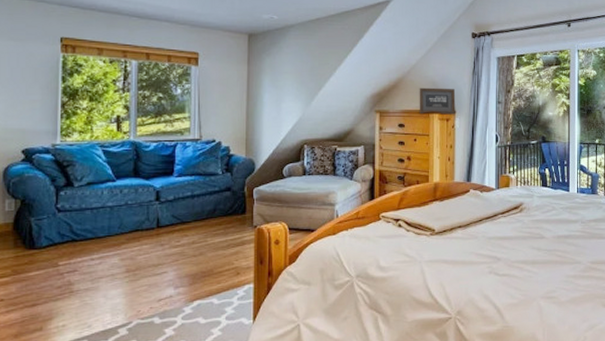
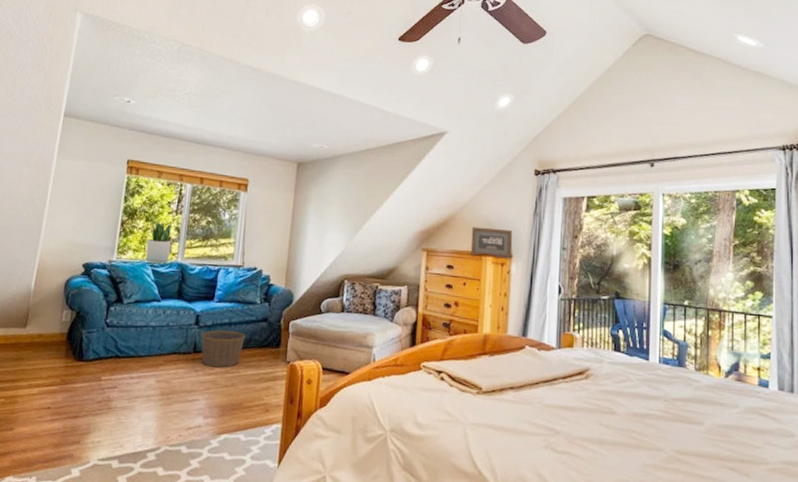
planter: none [93,97,120,143] -> present [145,218,173,264]
basket: none [163,203,210,240] -> present [200,330,246,368]

